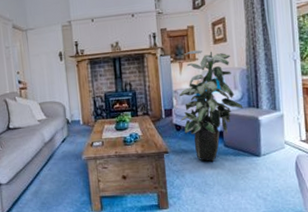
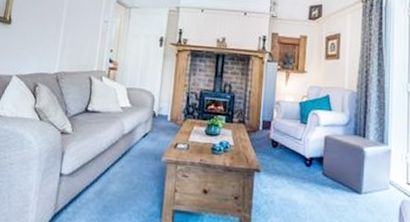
indoor plant: present [179,50,244,162] -> none [278,61,349,191]

